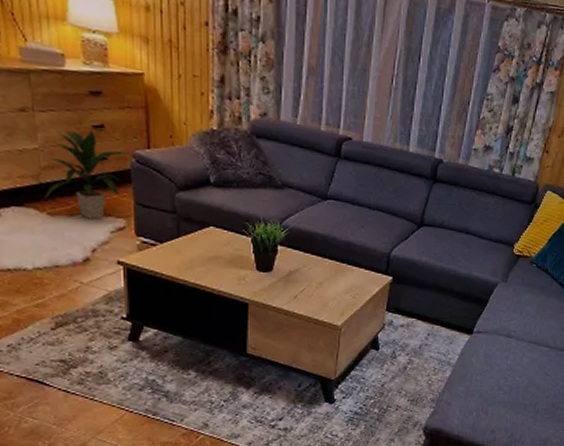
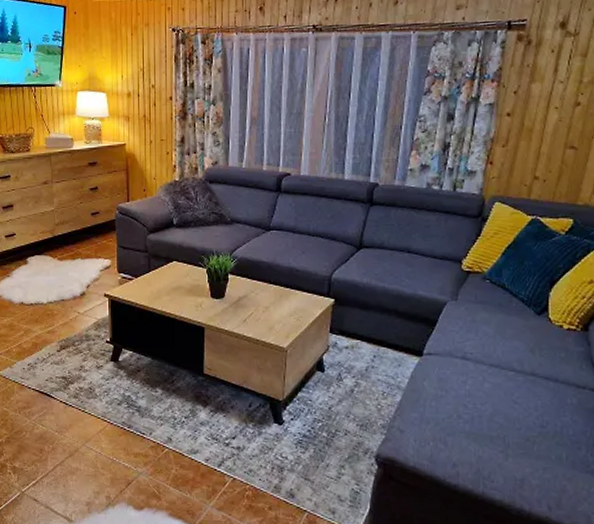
indoor plant: present [44,129,128,219] -> none [56,192,114,261]

